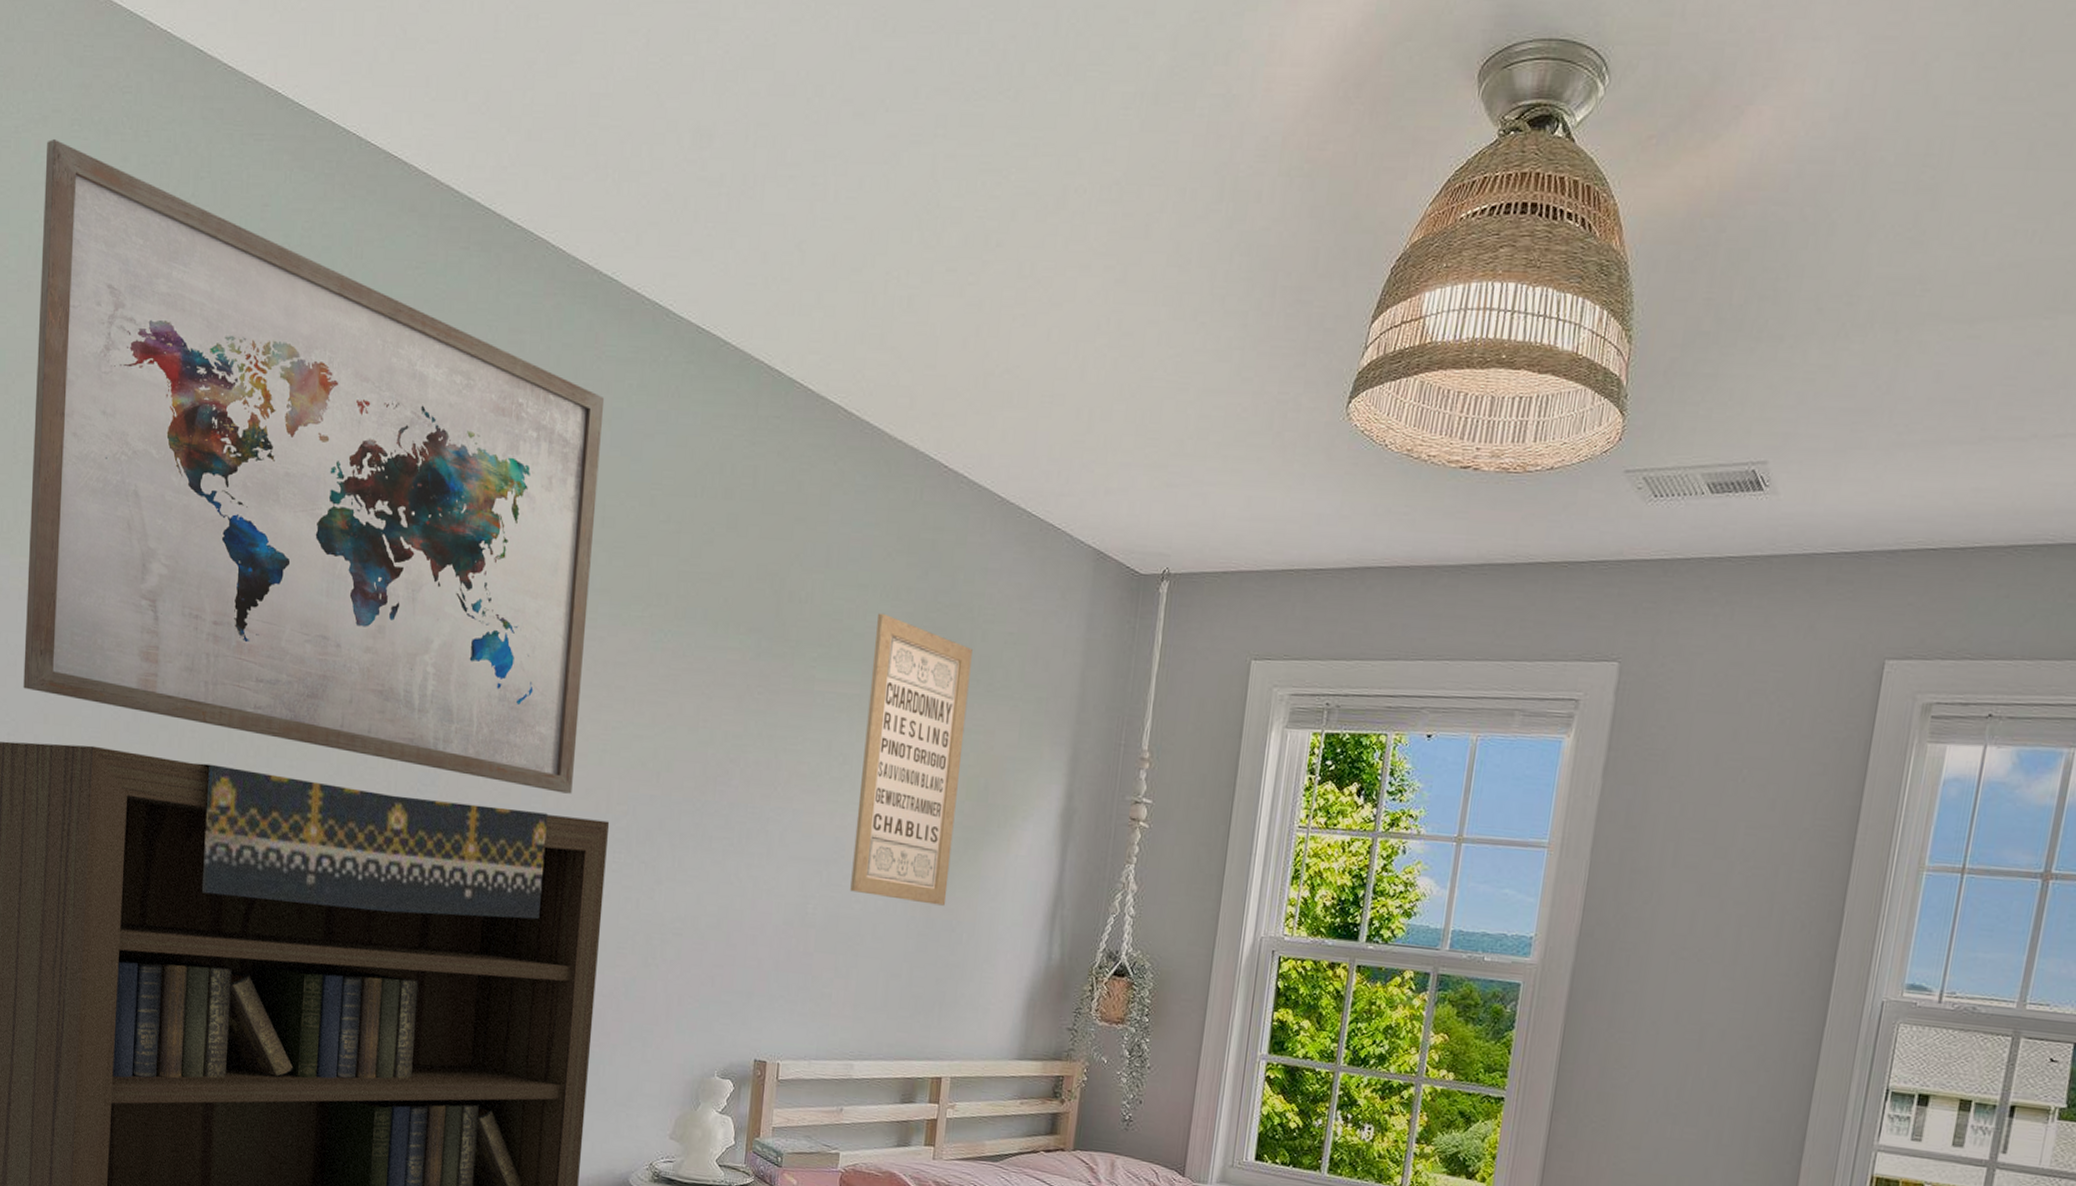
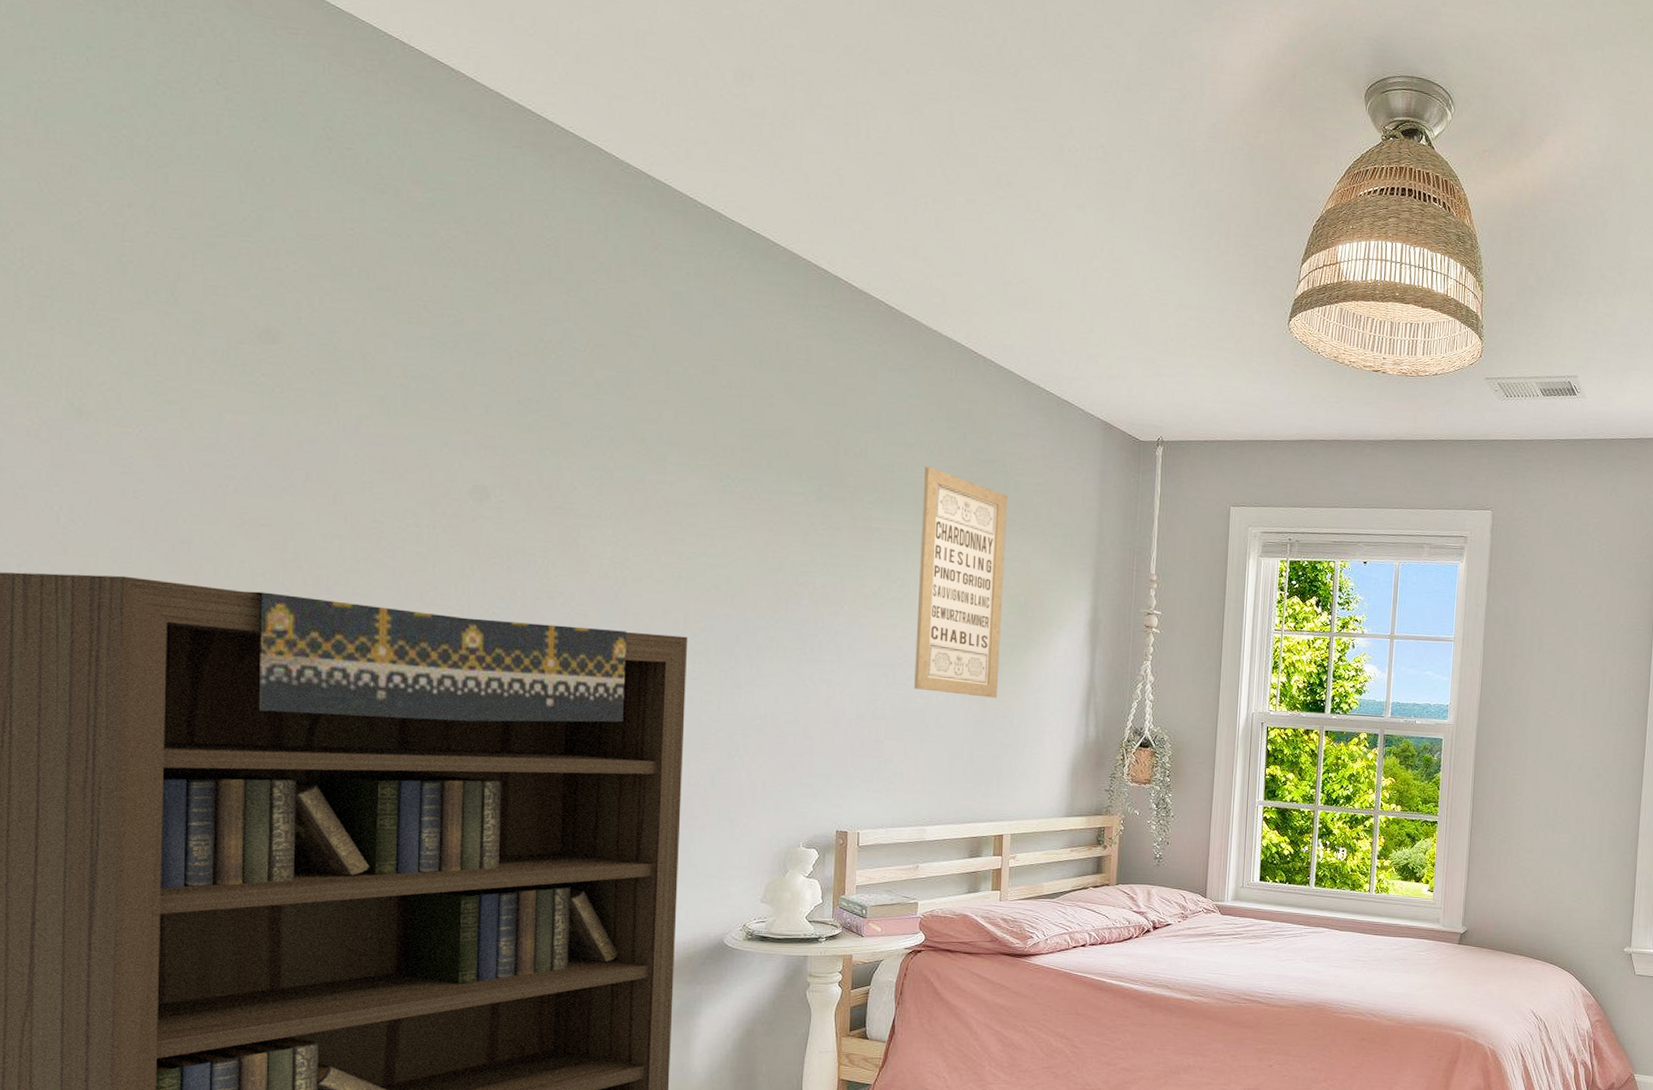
wall art: present [23,139,605,794] -> none [36,9,664,614]

